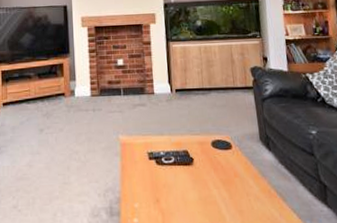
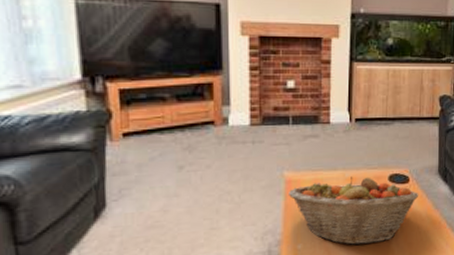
fruit basket: none [124,141,244,209] -> present [289,176,419,246]

